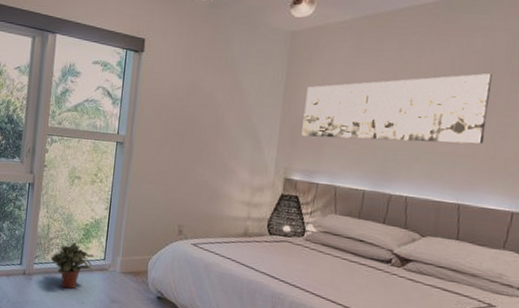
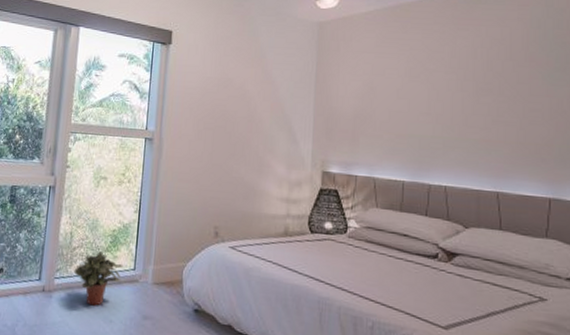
wall art: present [301,73,493,144] -> none [336,61,514,131]

